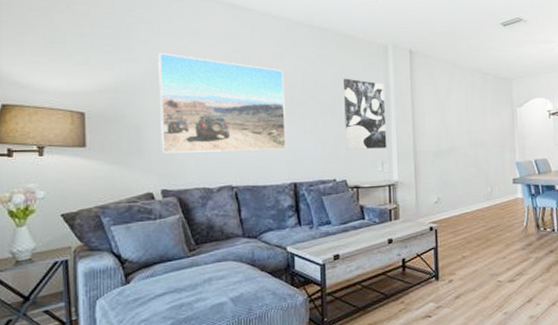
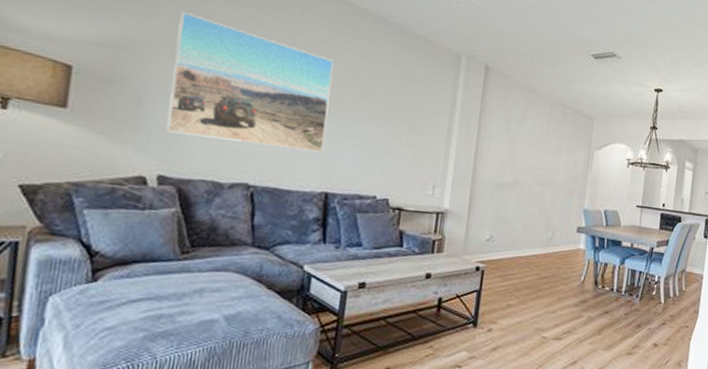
wall art: present [344,78,387,149] -> none [394,82,450,170]

